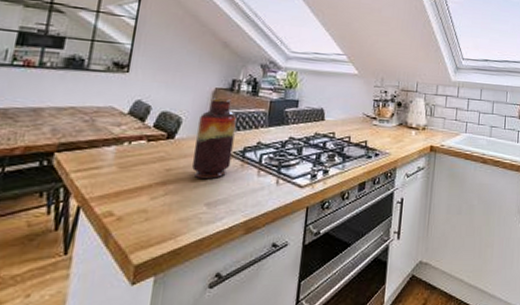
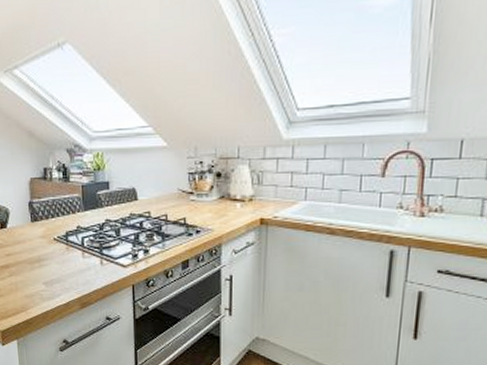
vase: present [192,98,237,180] -> none [23,187,57,262]

